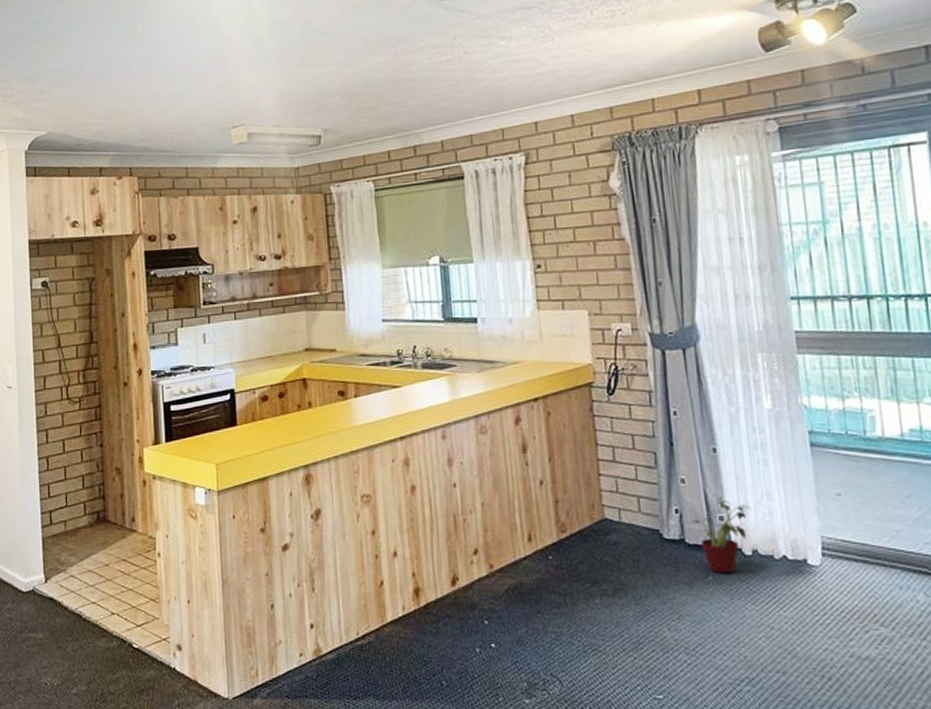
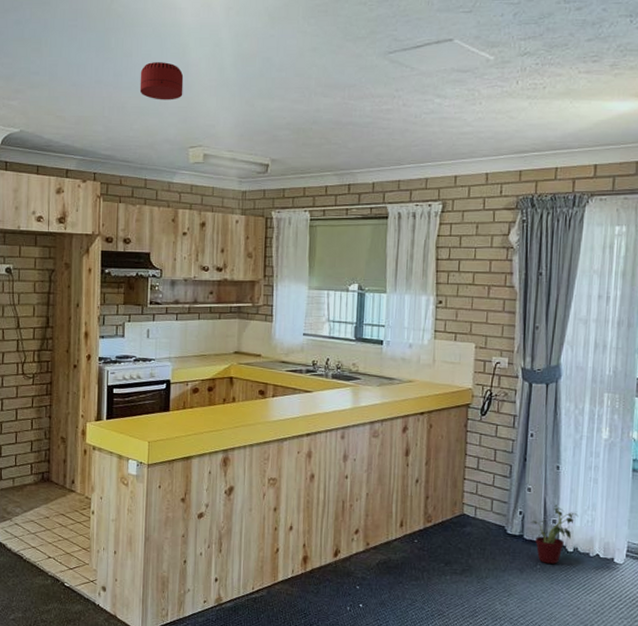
smoke detector: none [171,41,219,82] -> present [139,62,184,100]

